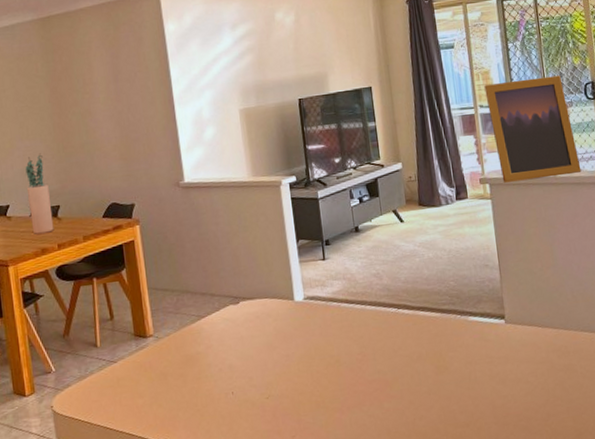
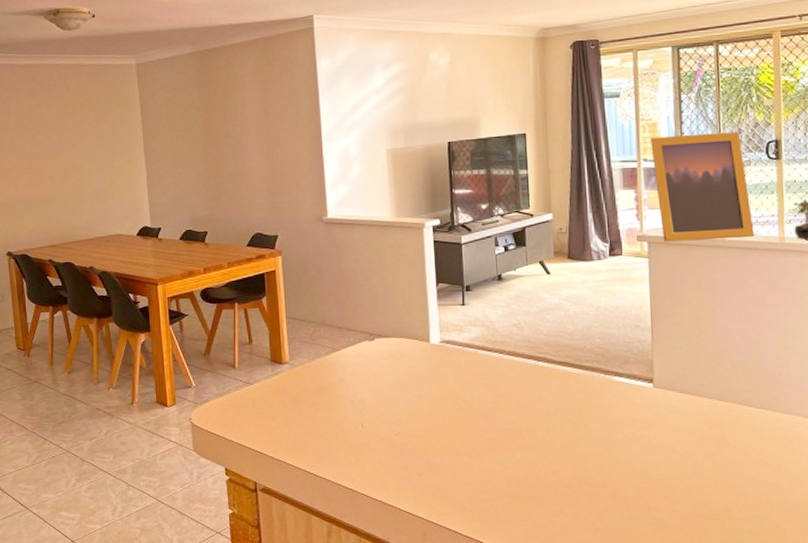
vase: present [25,153,54,234] -> none [177,181,201,257]

